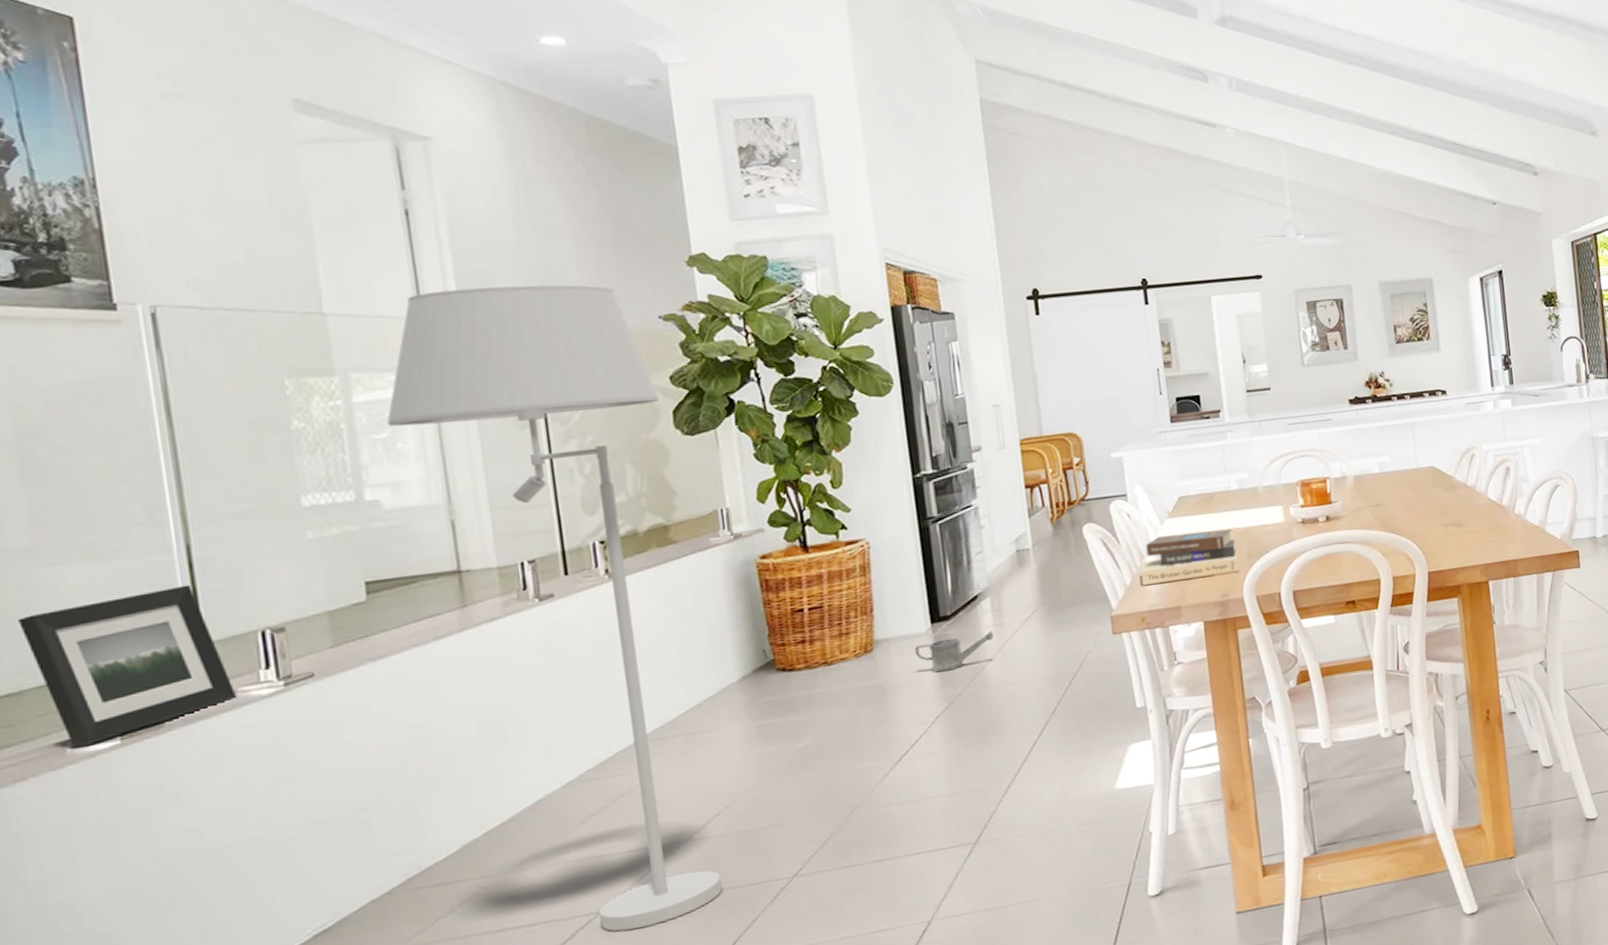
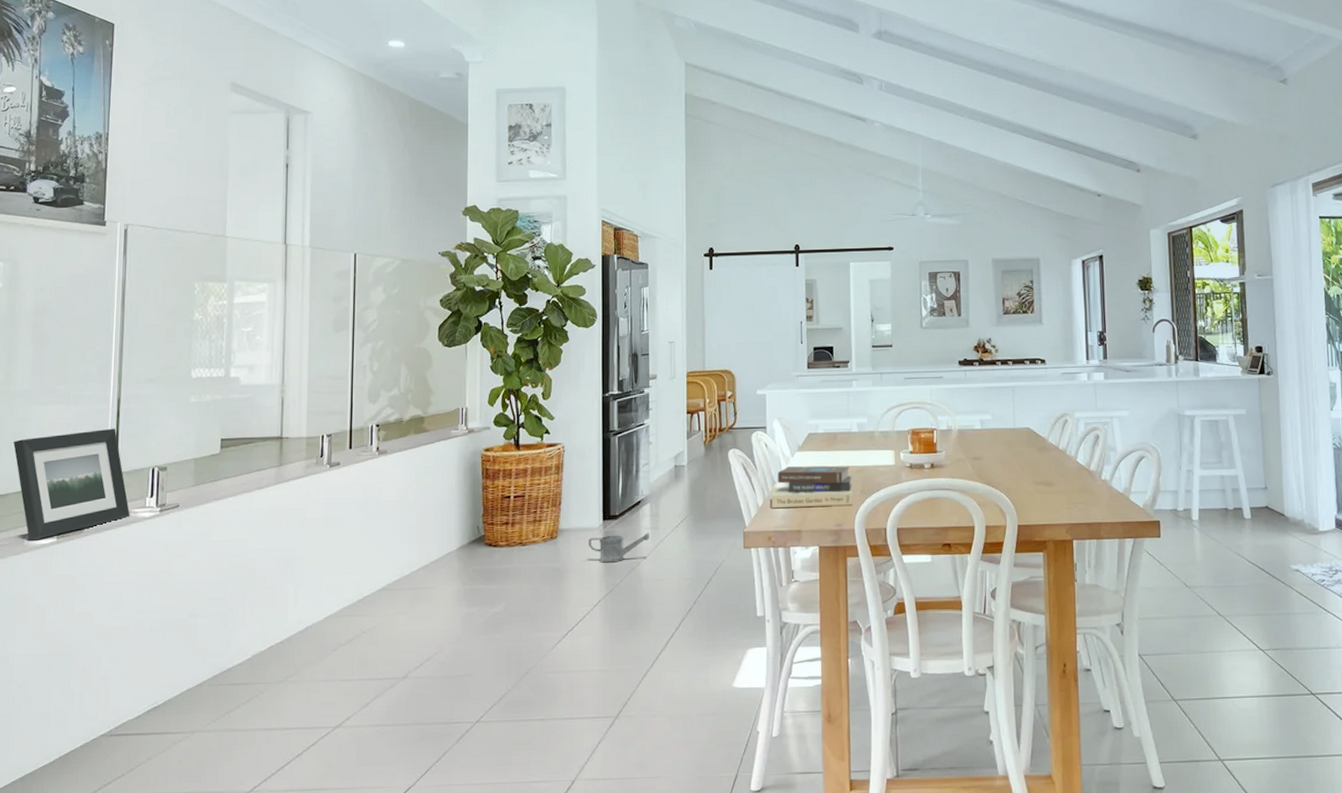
floor lamp: present [386,284,722,932] -> none [252,223,431,747]

